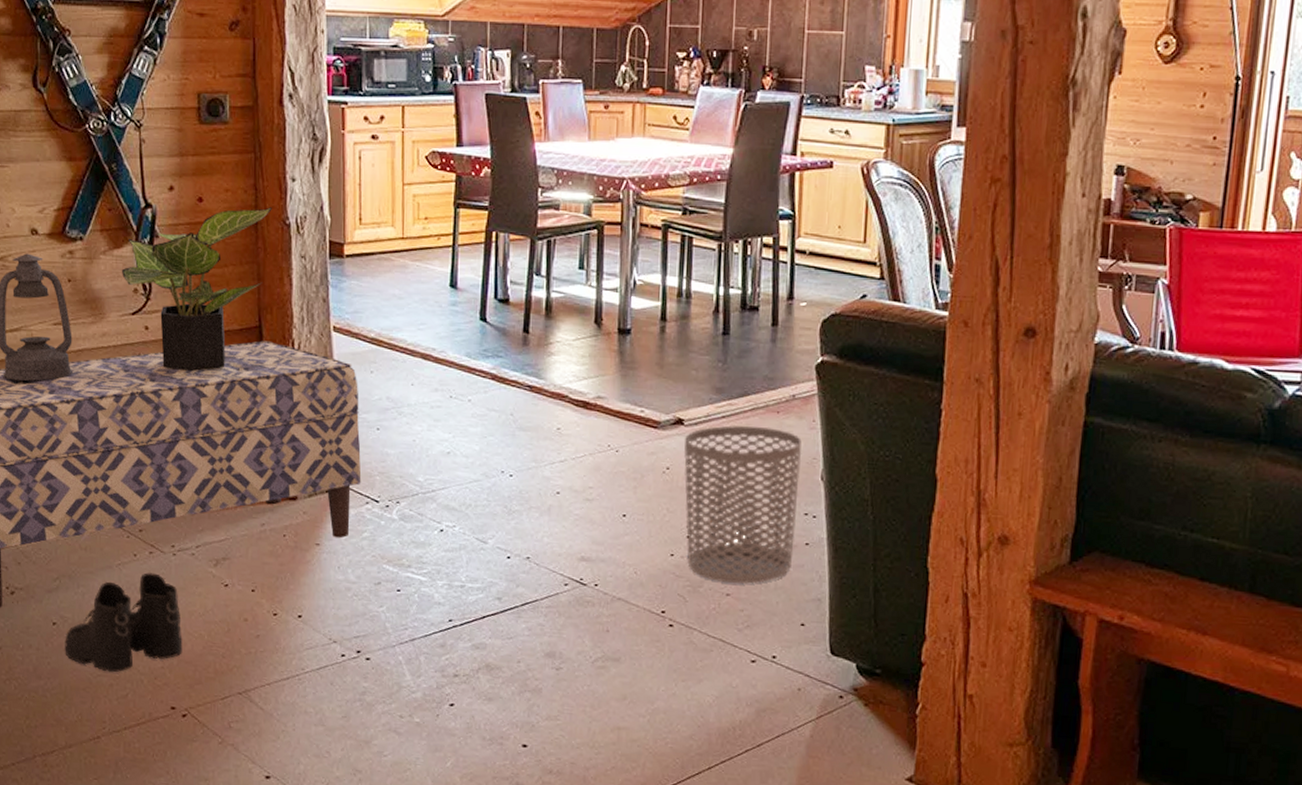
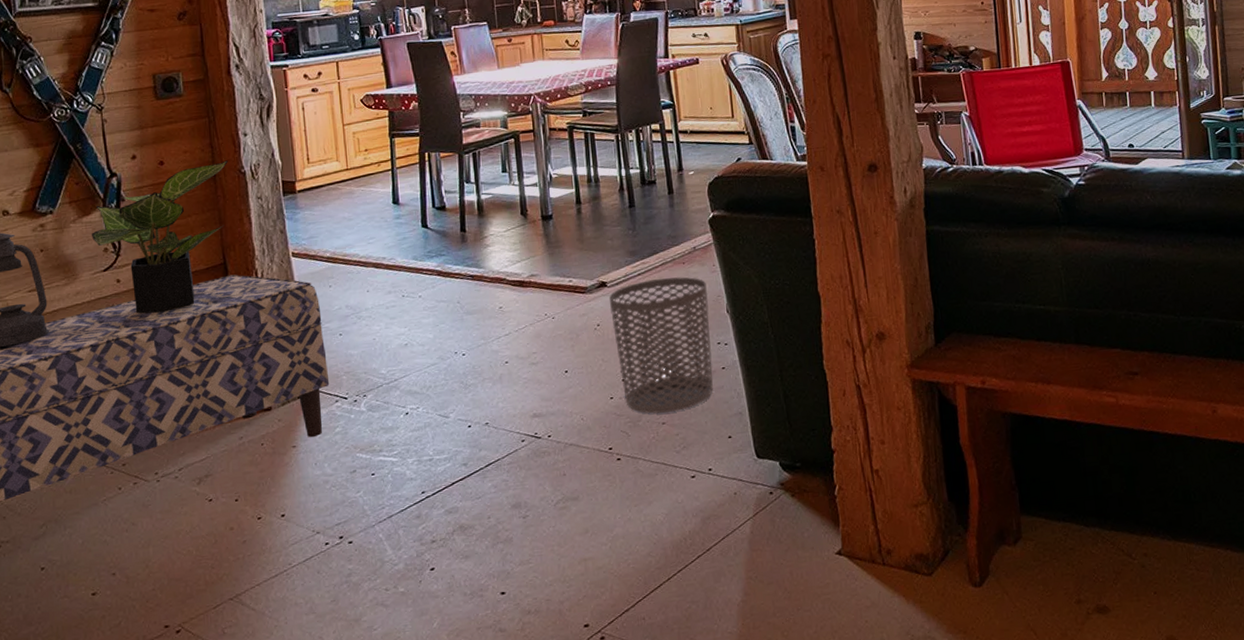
boots: present [65,573,183,673] -> none [54,502,172,605]

